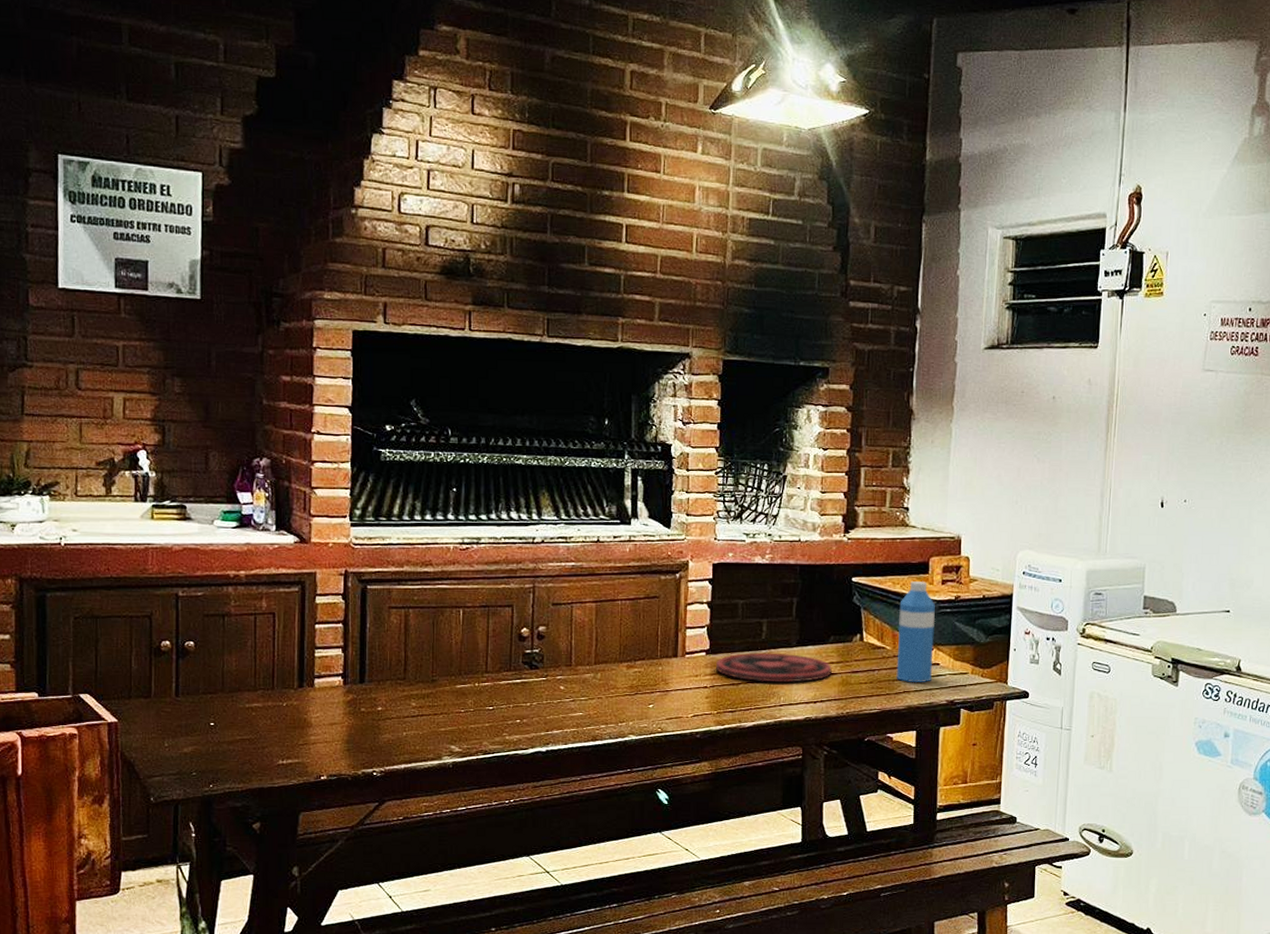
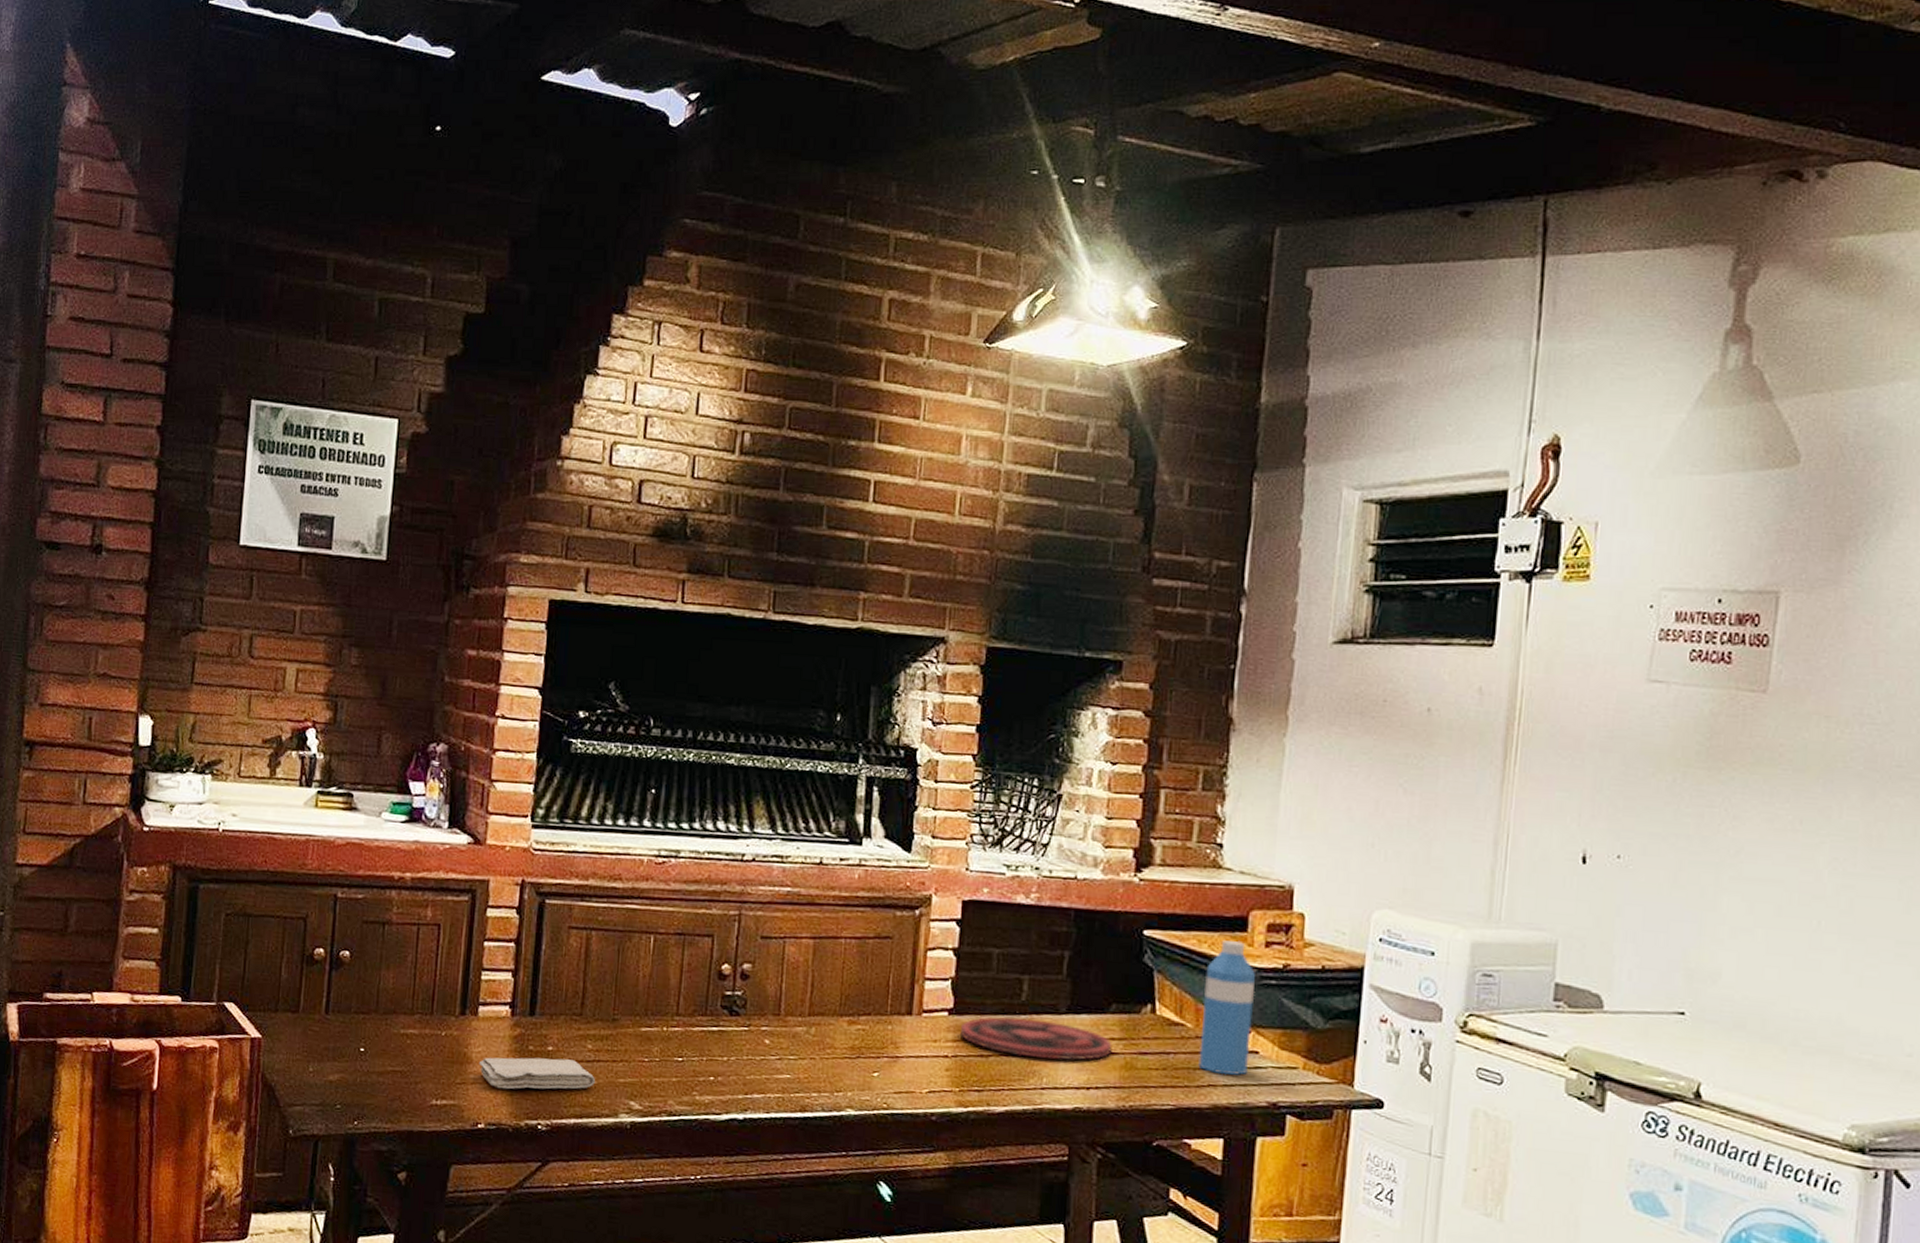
washcloth: none [318,716,420,746] -> present [478,1057,595,1090]

